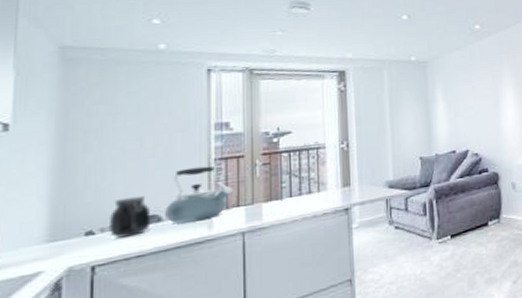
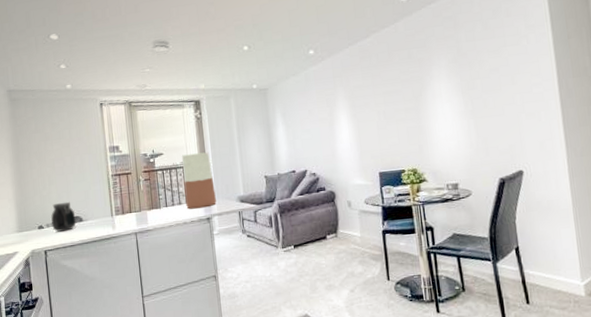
kettle: present [165,166,233,224] -> none [84,180,126,224]
vase: none [316,130,360,199] -> present [181,152,217,209]

